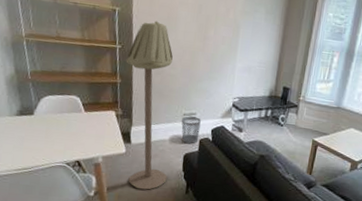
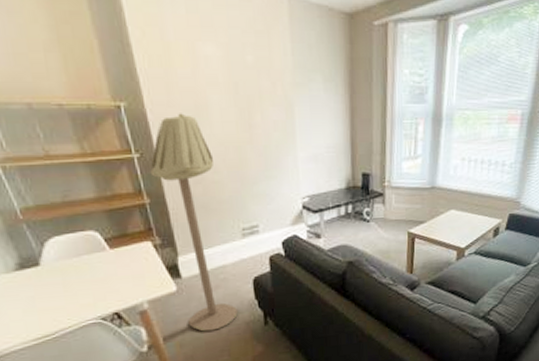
wastebasket: present [181,116,201,144] -> none [242,229,268,265]

